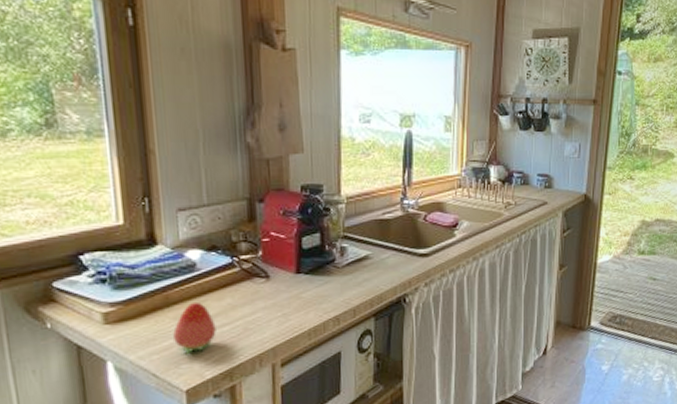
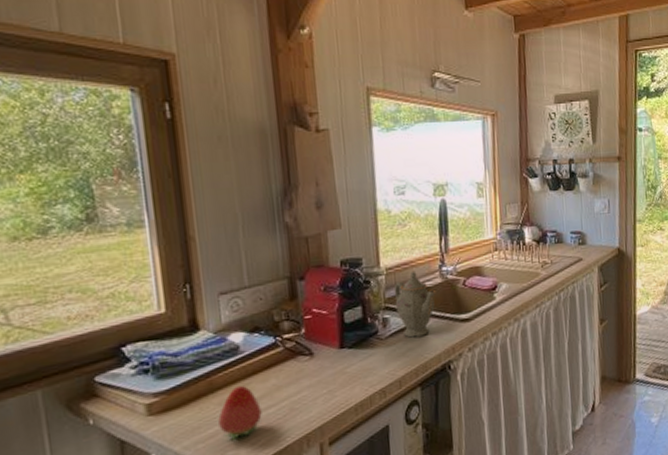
teapot: none [353,201,396,268] -> present [393,270,437,338]

